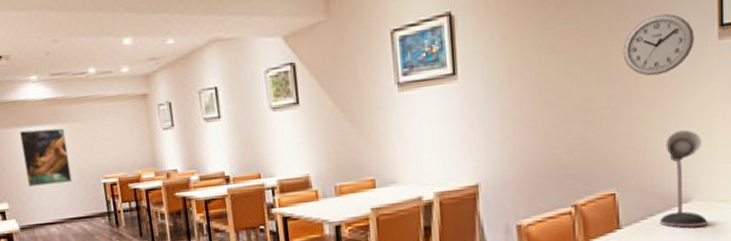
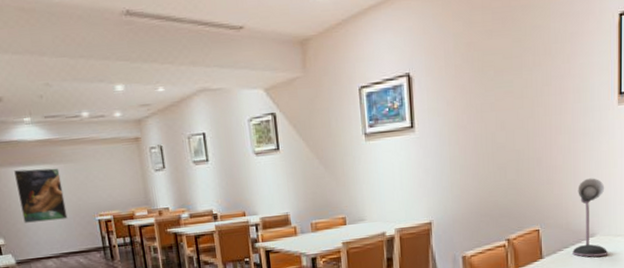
wall clock: present [623,13,695,76] -> none [546,82,600,133]

